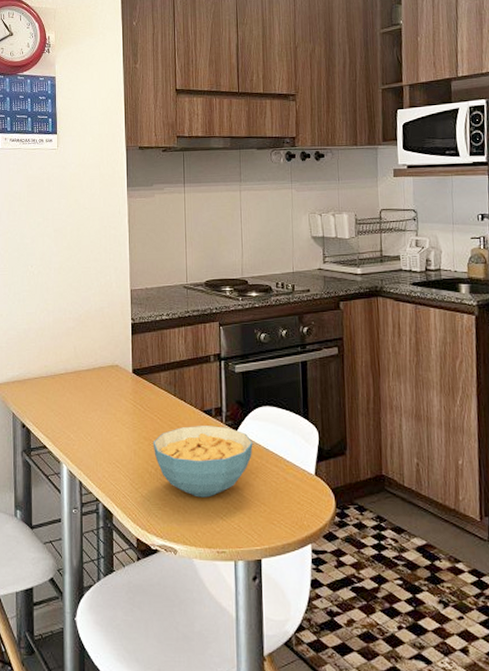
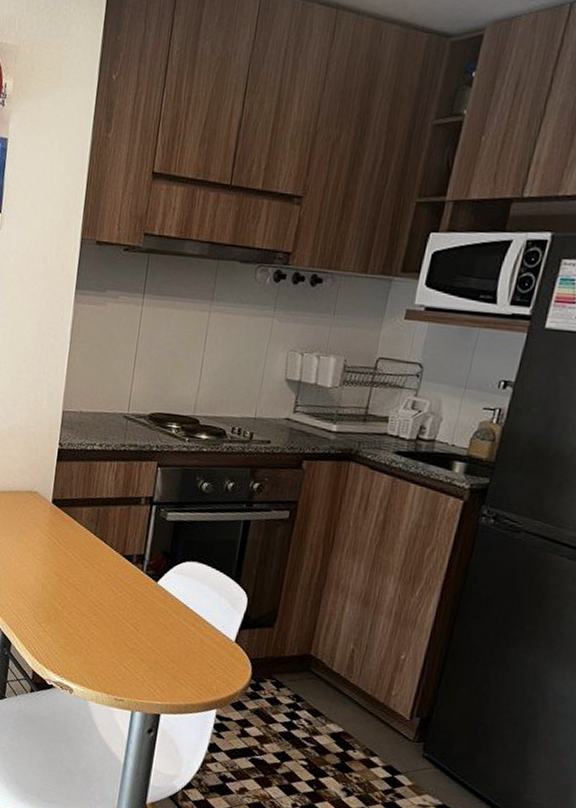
cereal bowl: present [152,426,253,498] -> none [63,568,173,645]

